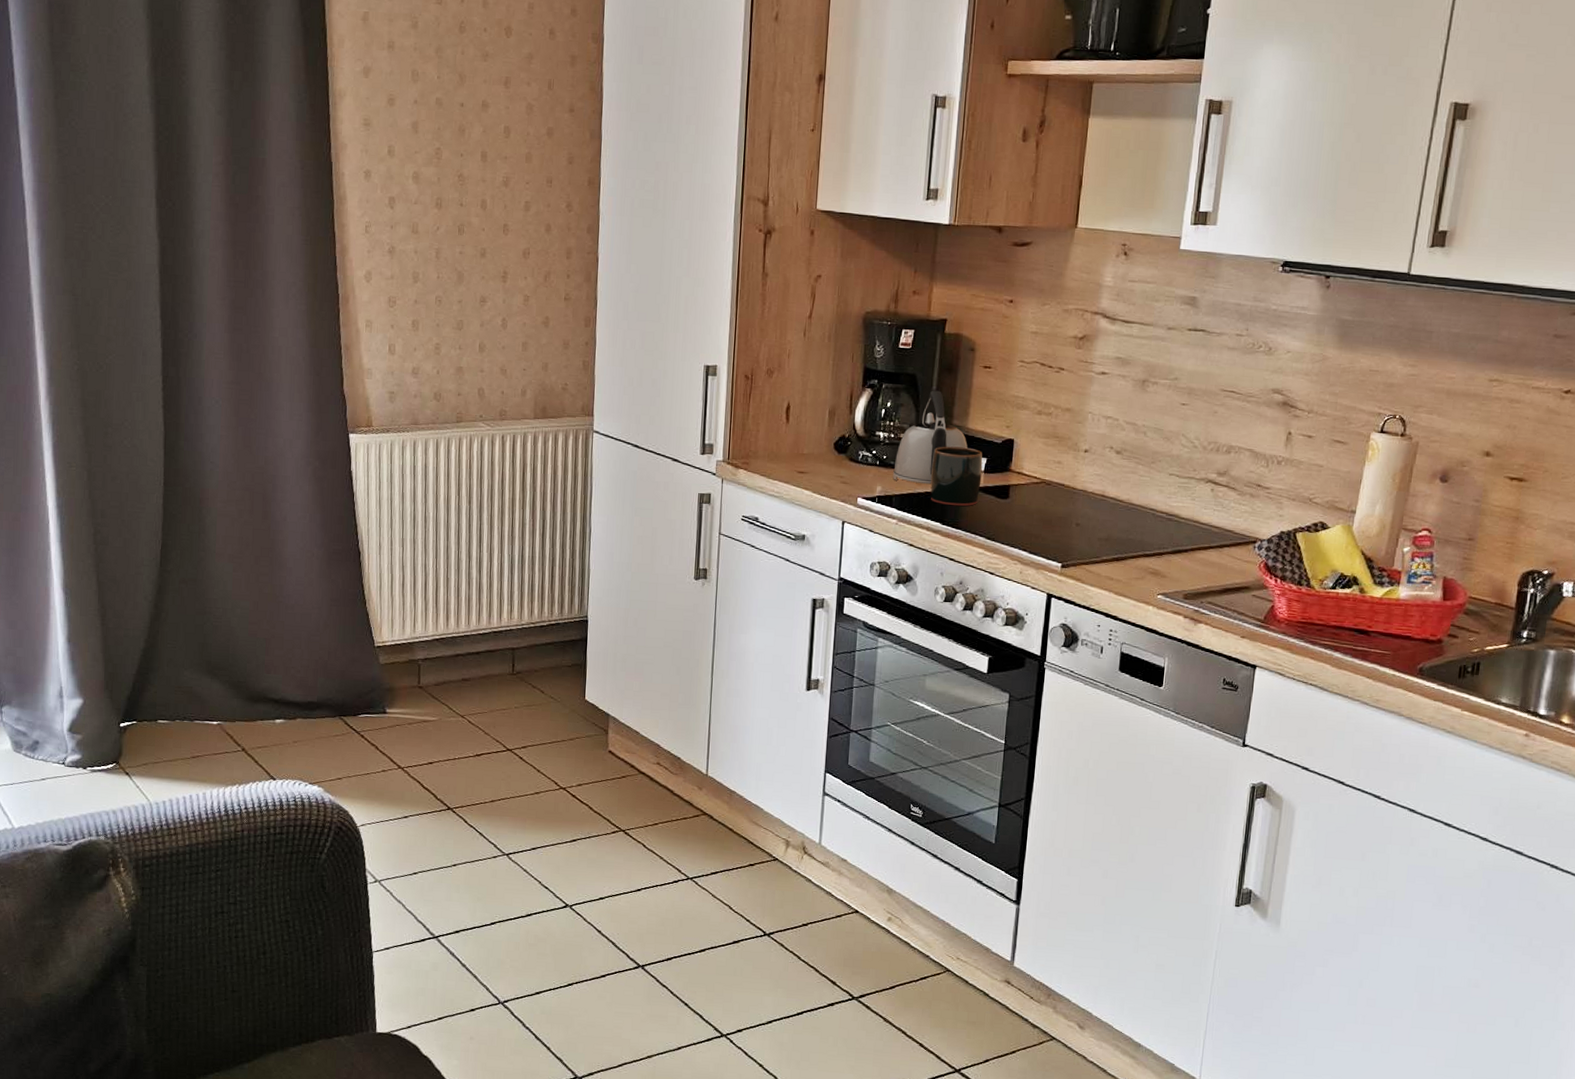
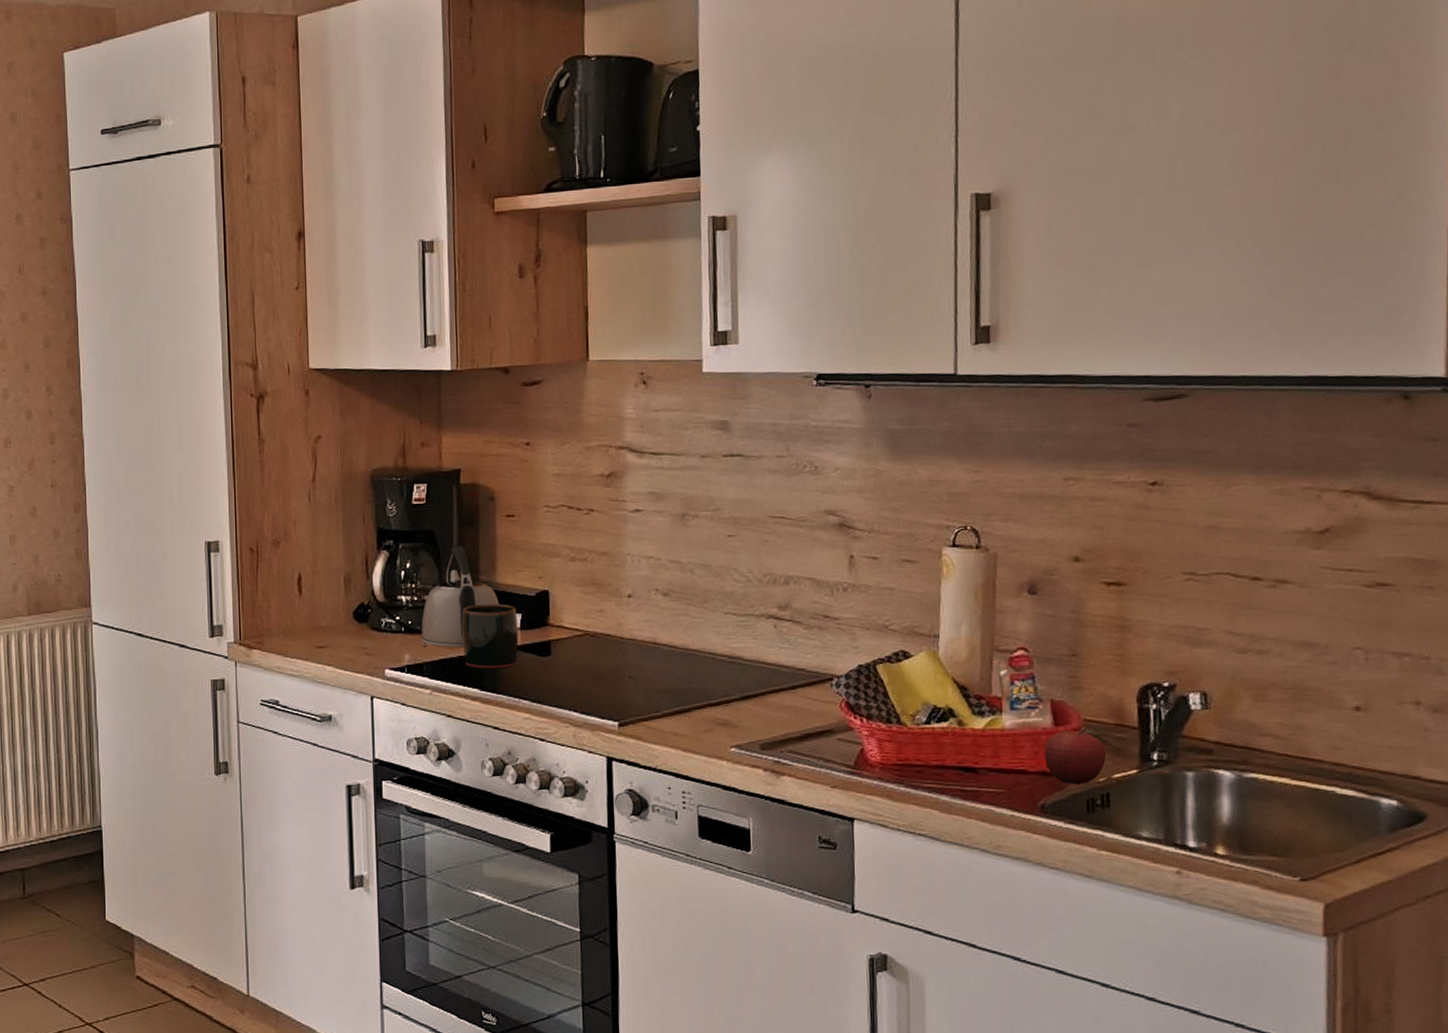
fruit: none [1429,603,1484,653] -> present [1044,727,1107,784]

